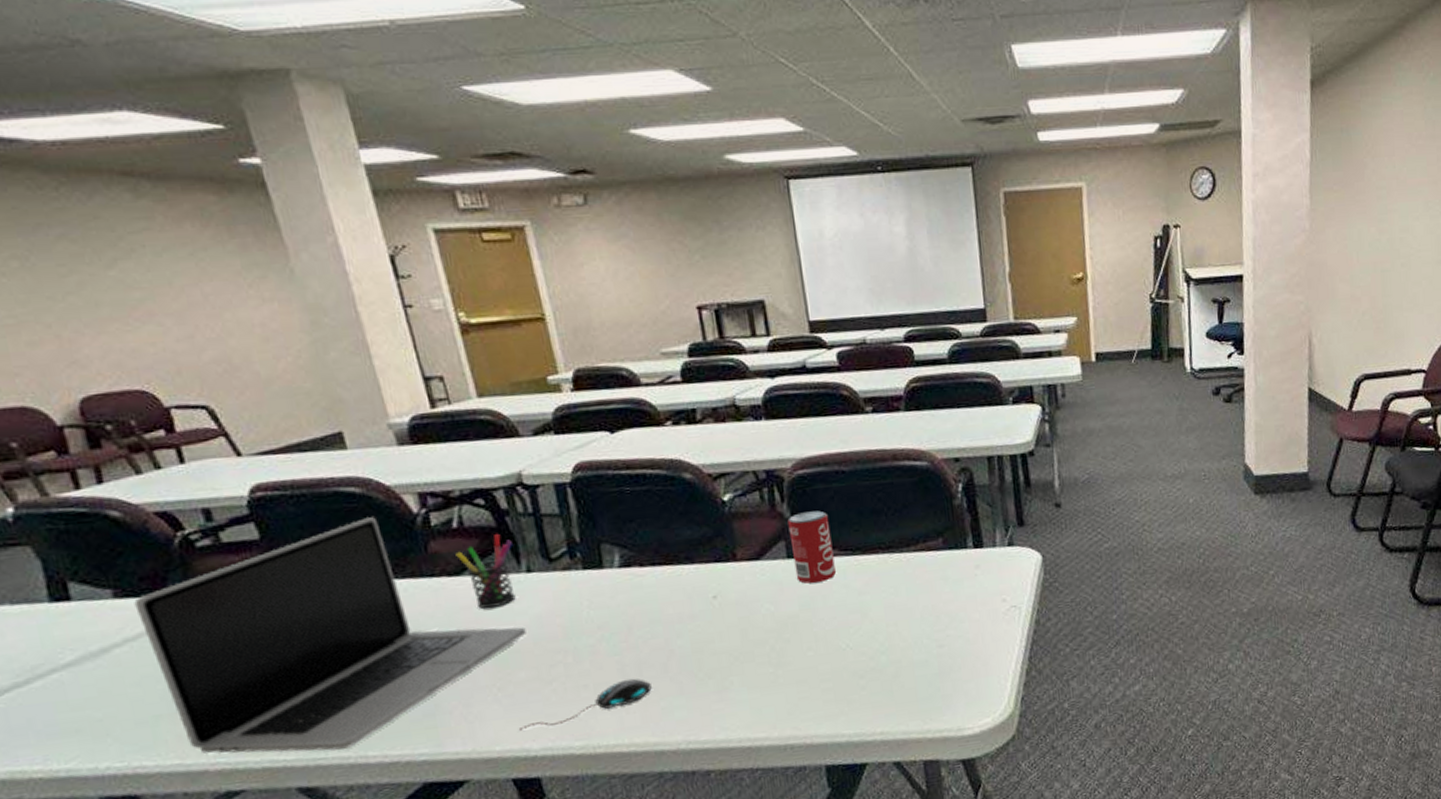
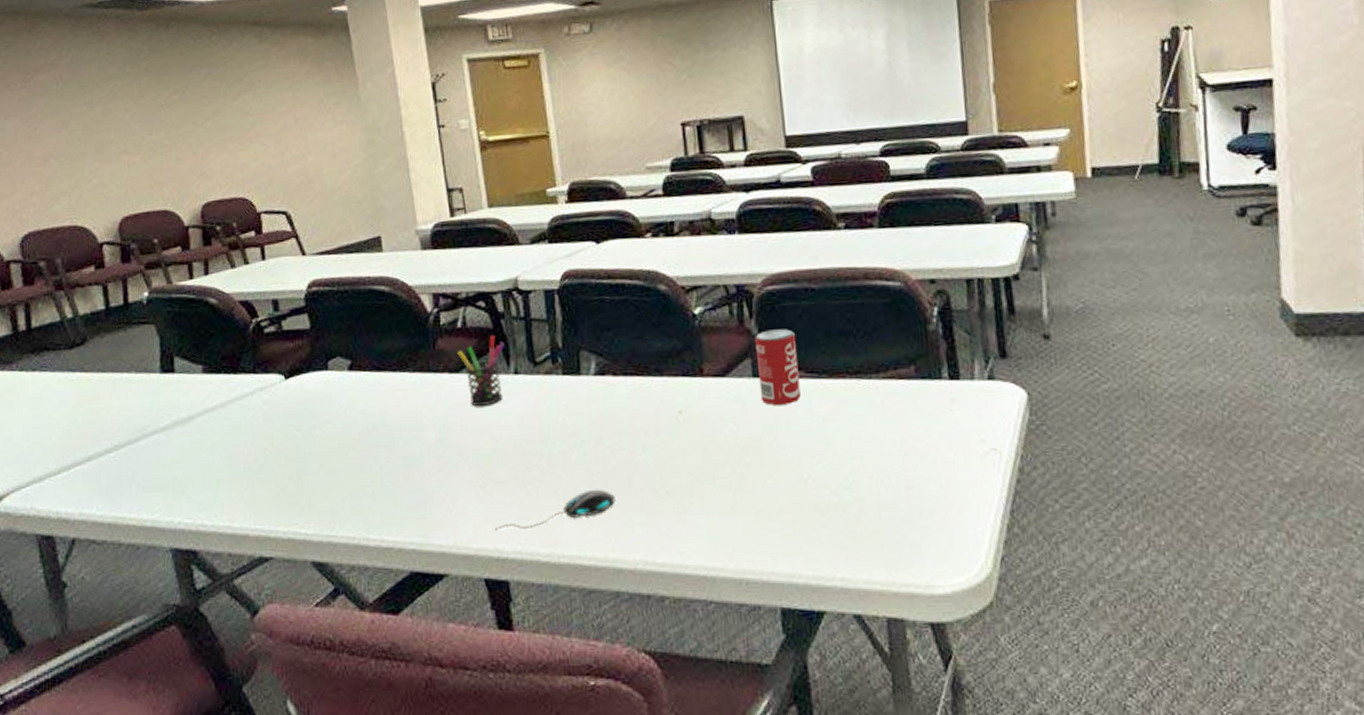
laptop: present [134,517,526,754] -> none [216,314,509,529]

